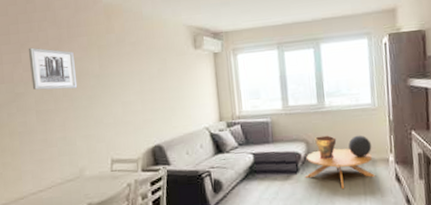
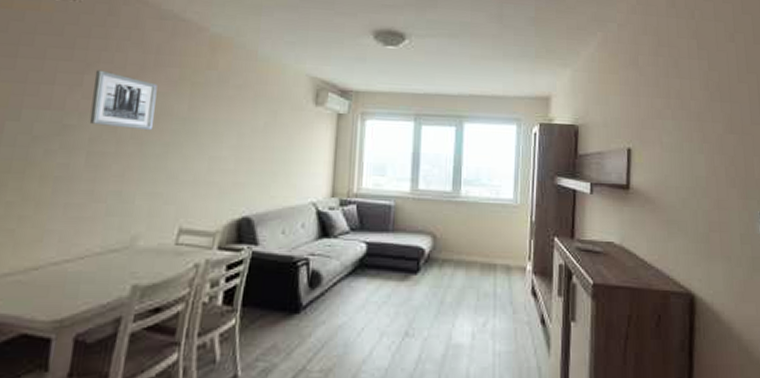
coffee table: present [305,148,376,189] -> none [426,248,510,298]
decorative urn: present [315,135,337,160] -> none [444,230,469,260]
decorative globe: present [348,135,372,158] -> none [482,234,508,262]

